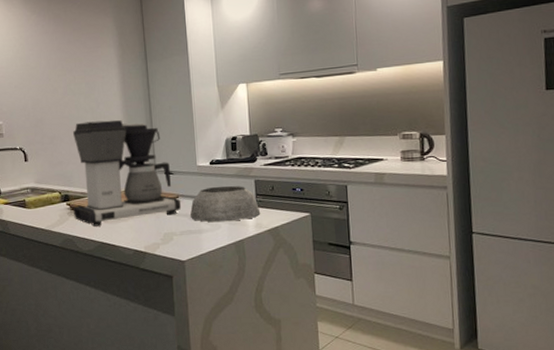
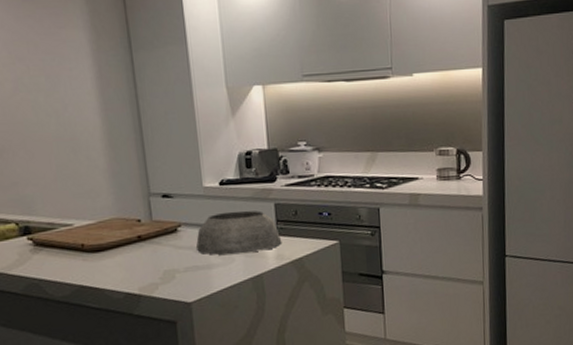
coffee maker: present [73,120,181,227] -> none [31,127,184,266]

